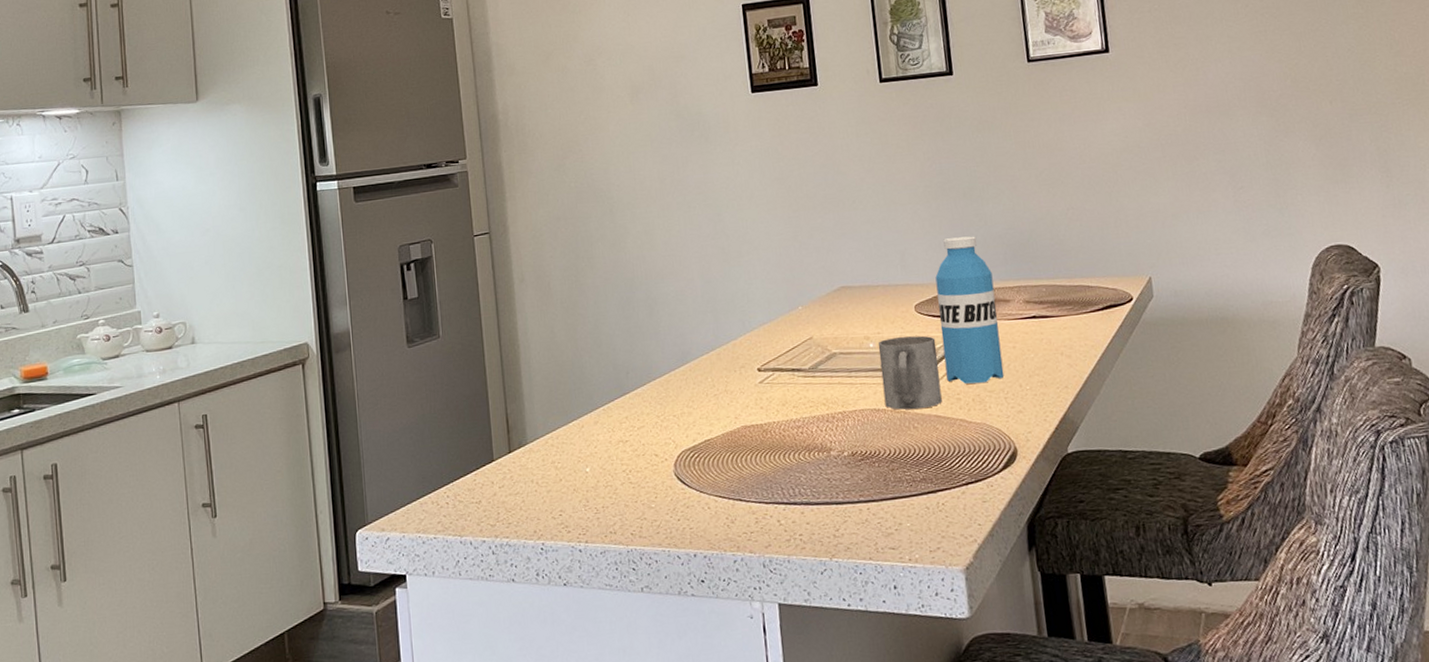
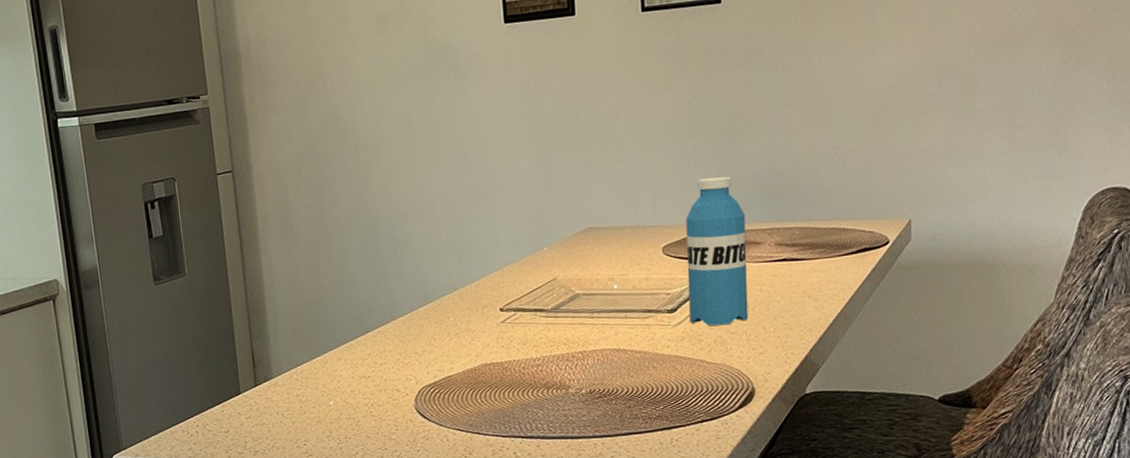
mug: present [878,335,942,410] -> none [622,277,683,350]

